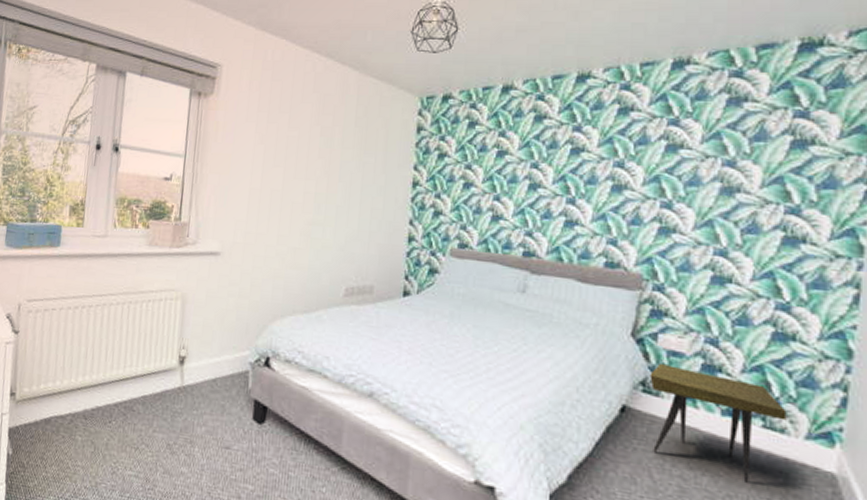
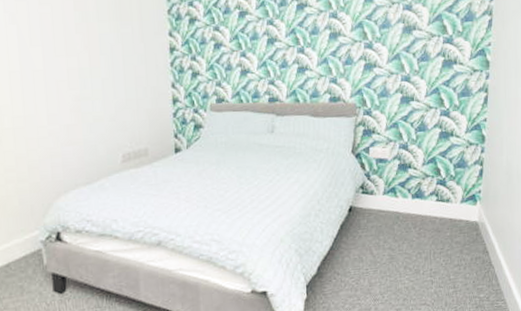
side table: present [649,363,787,484] -> none [366,169,450,243]

